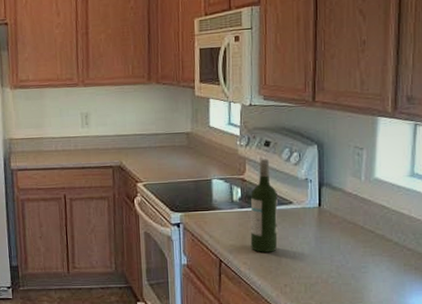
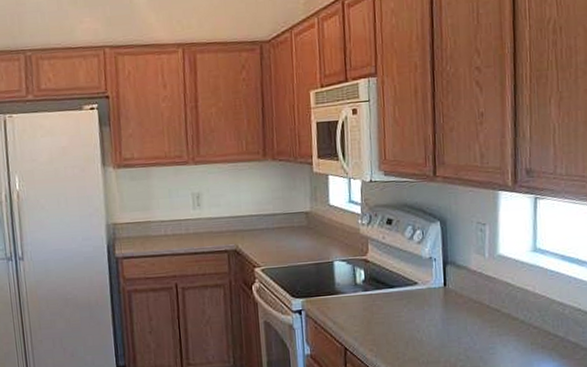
wine bottle: present [250,159,278,252] -> none [374,237,404,338]

